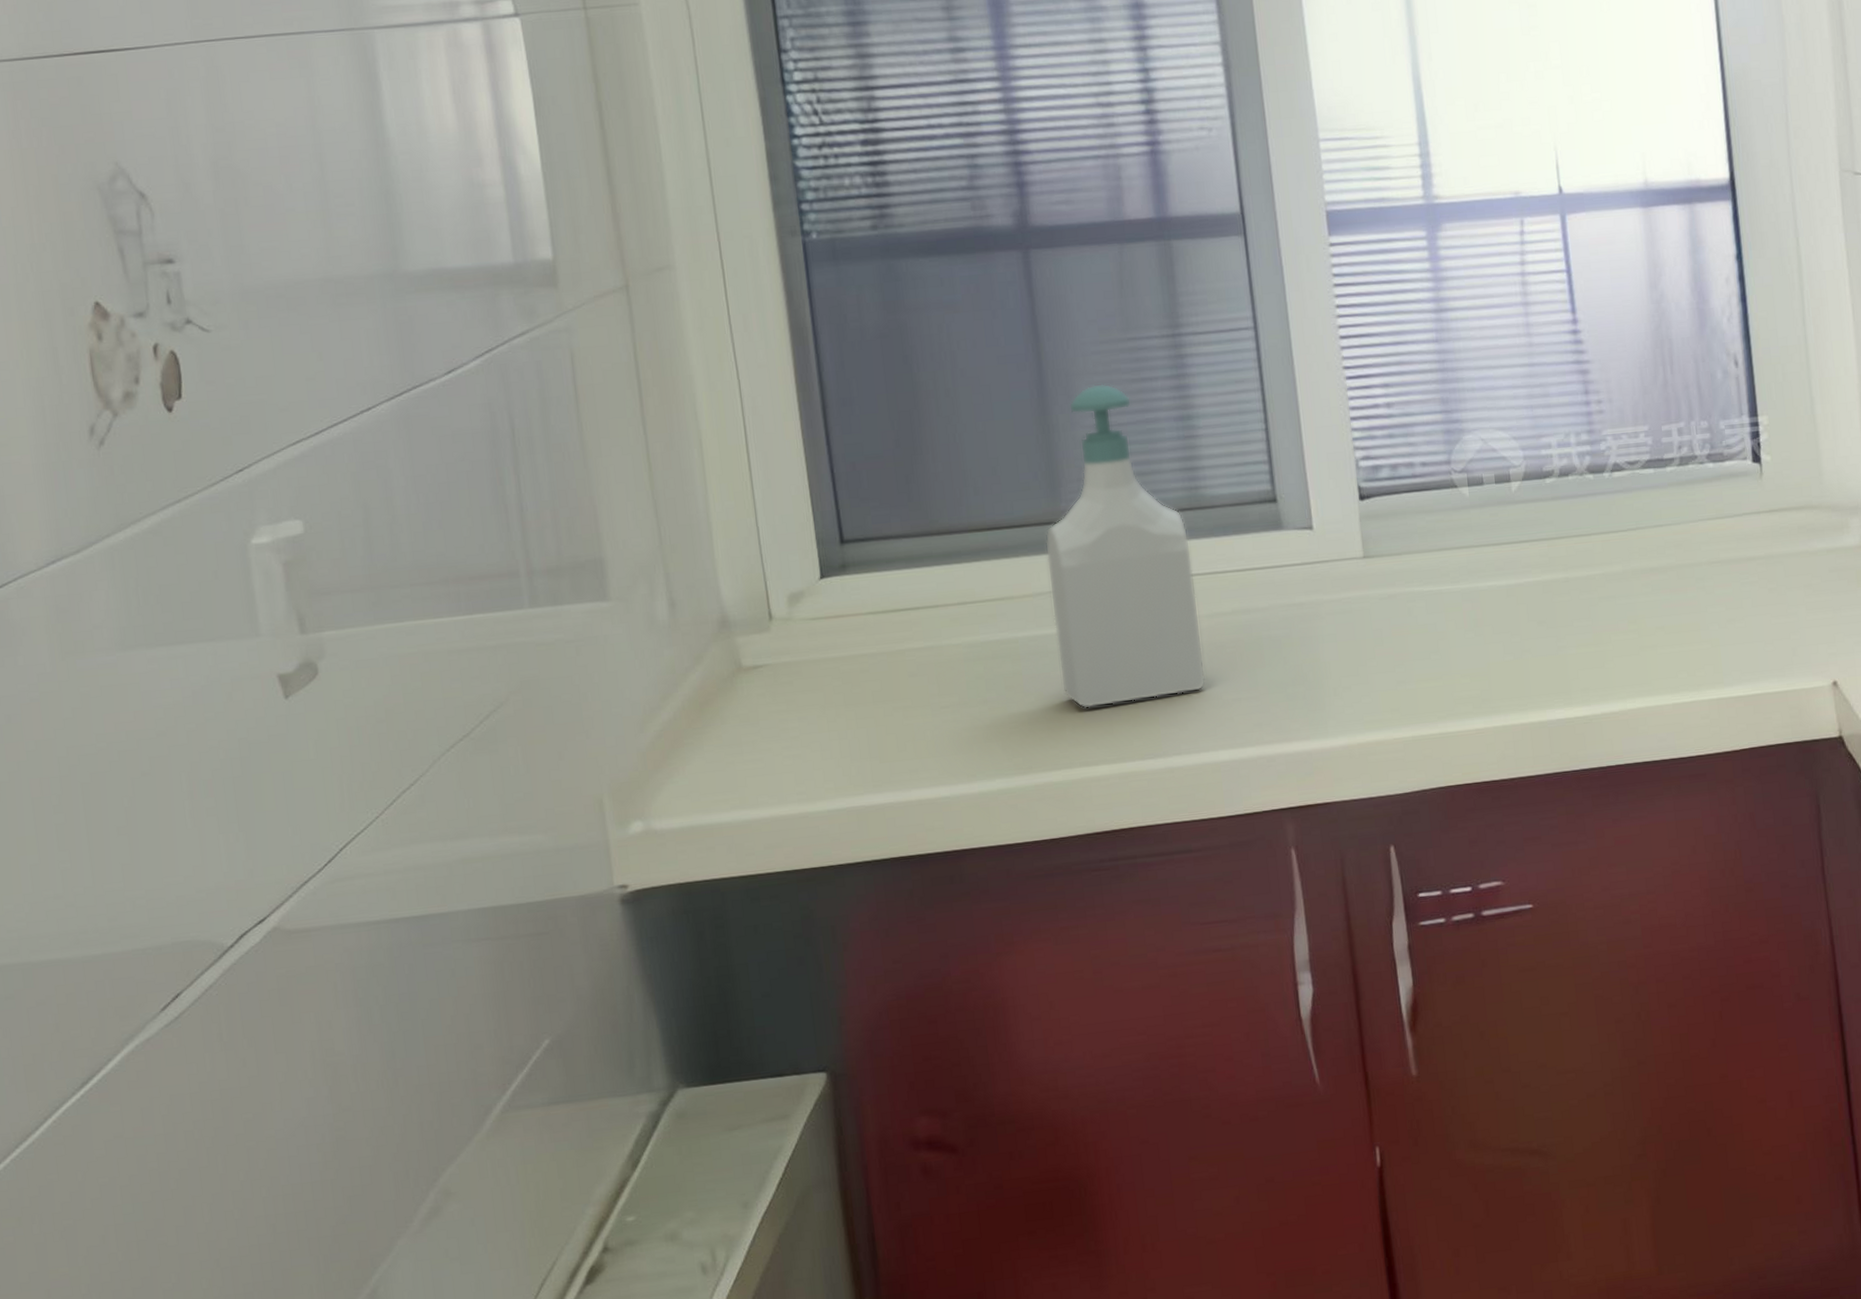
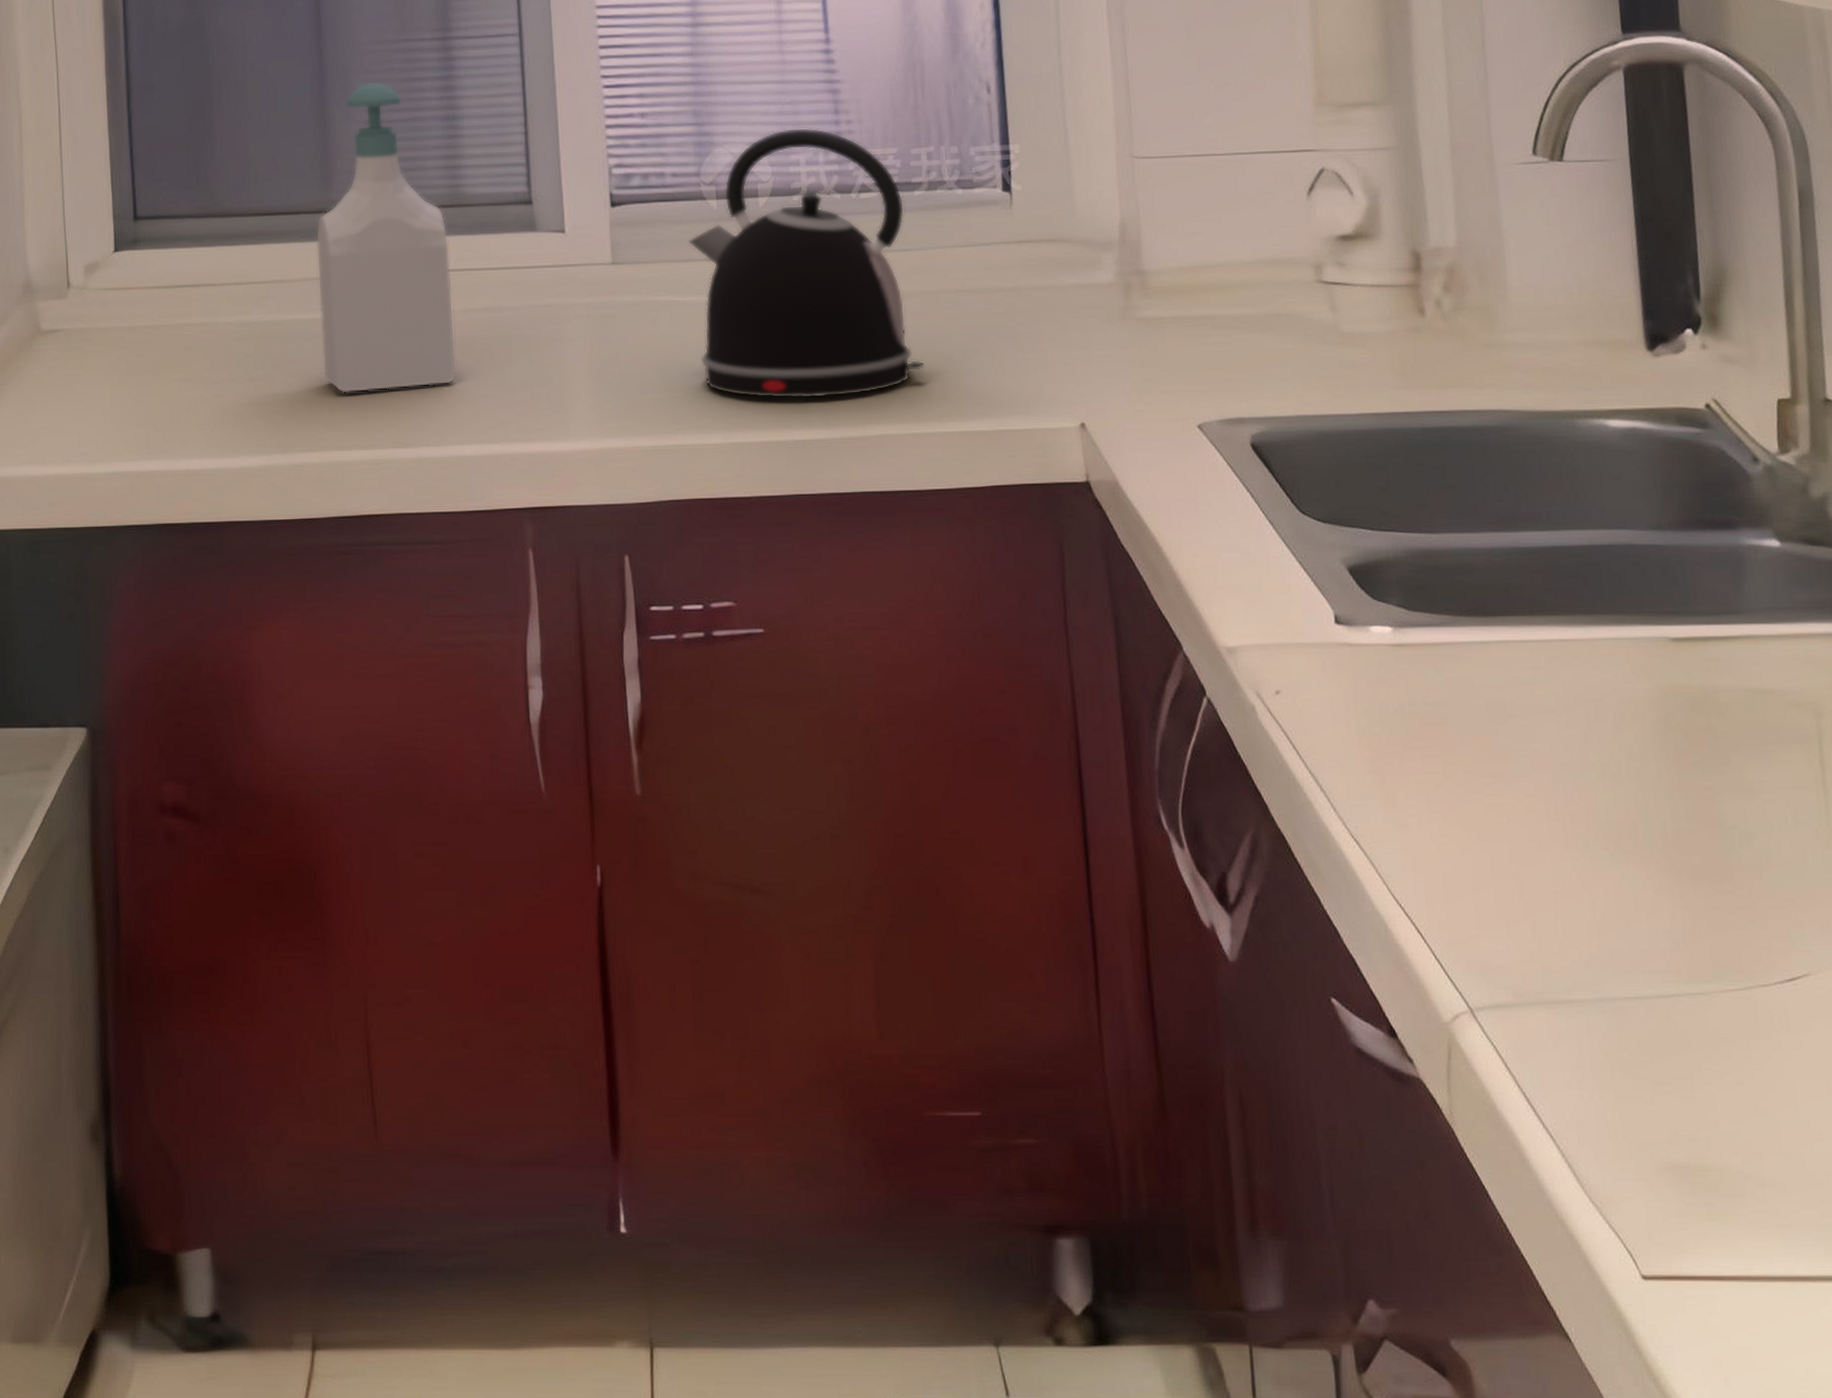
kettle: none [1441,409,1682,681] -> present [689,127,925,399]

